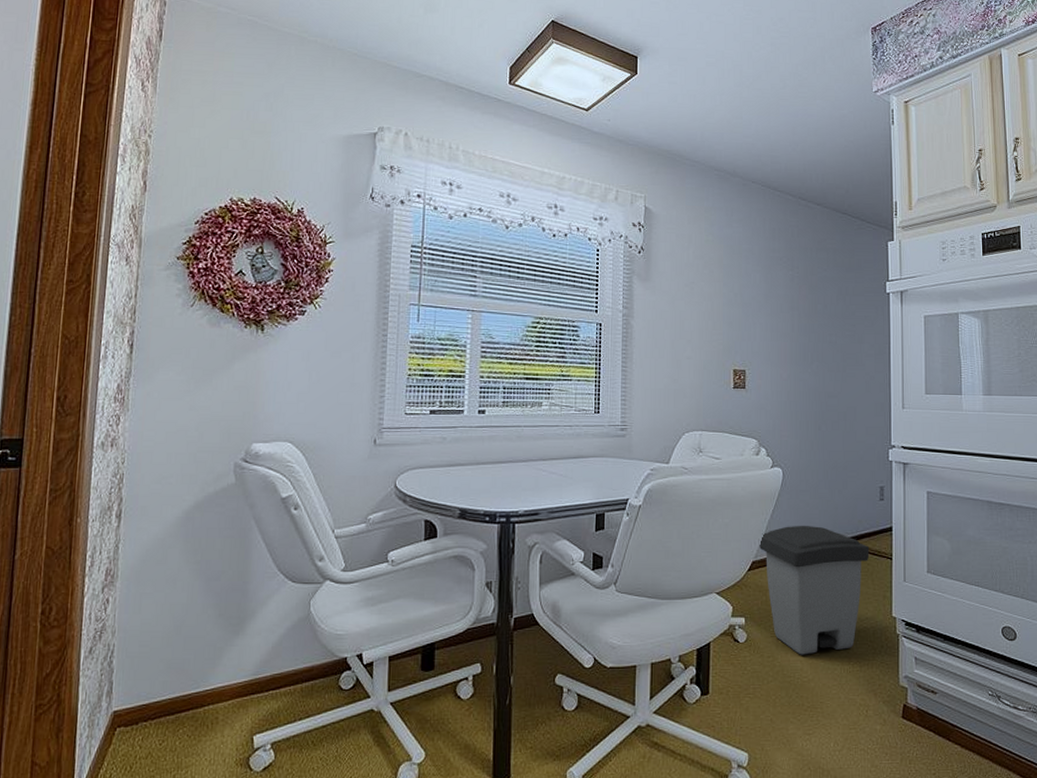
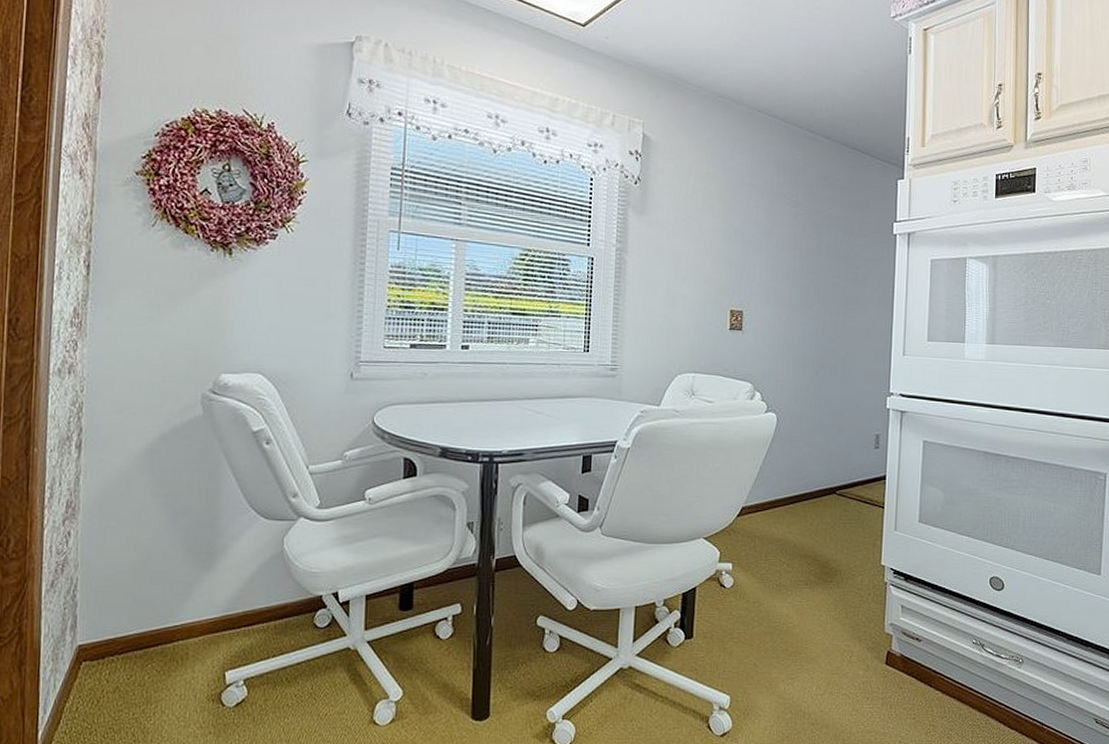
trash can: present [758,525,870,655] -> none [749,471,862,601]

